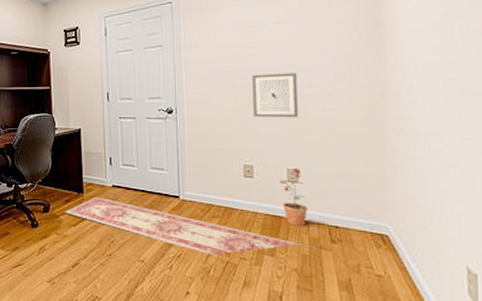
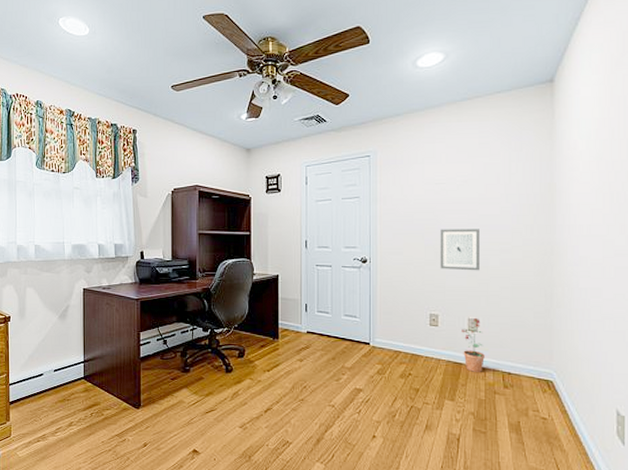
rug: present [64,197,315,259] -> none [259,342,490,404]

